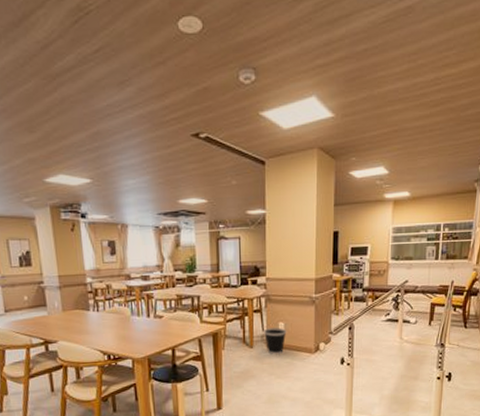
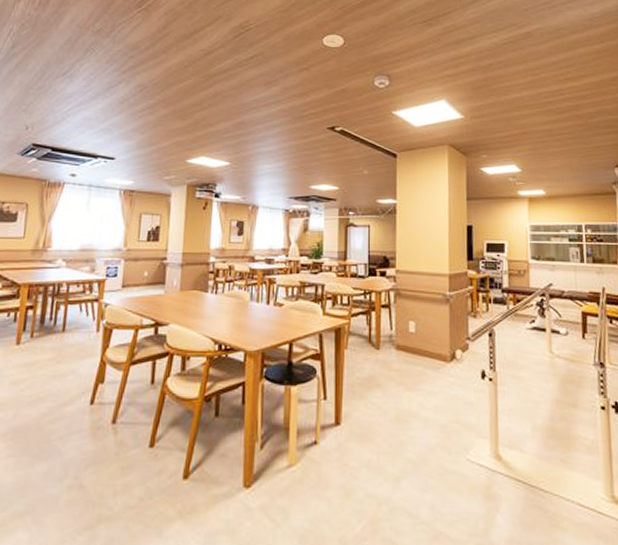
wastebasket: present [263,327,287,355] -> none [391,327,418,361]

